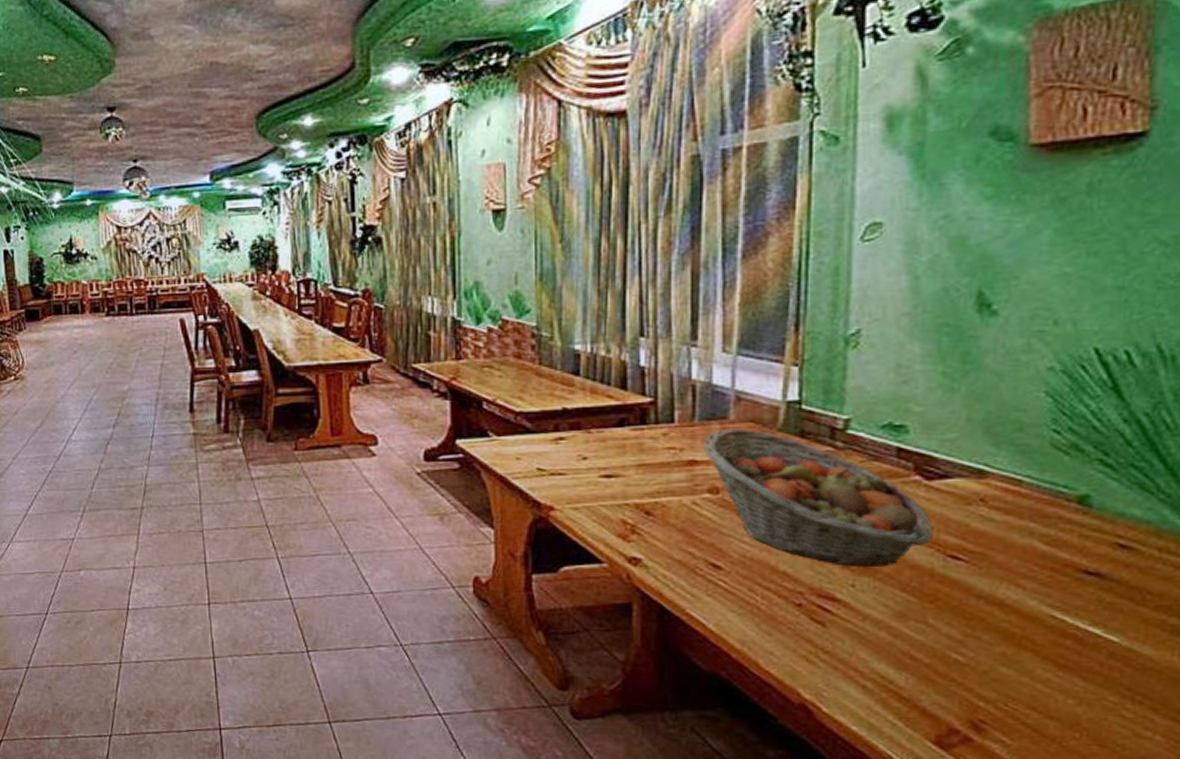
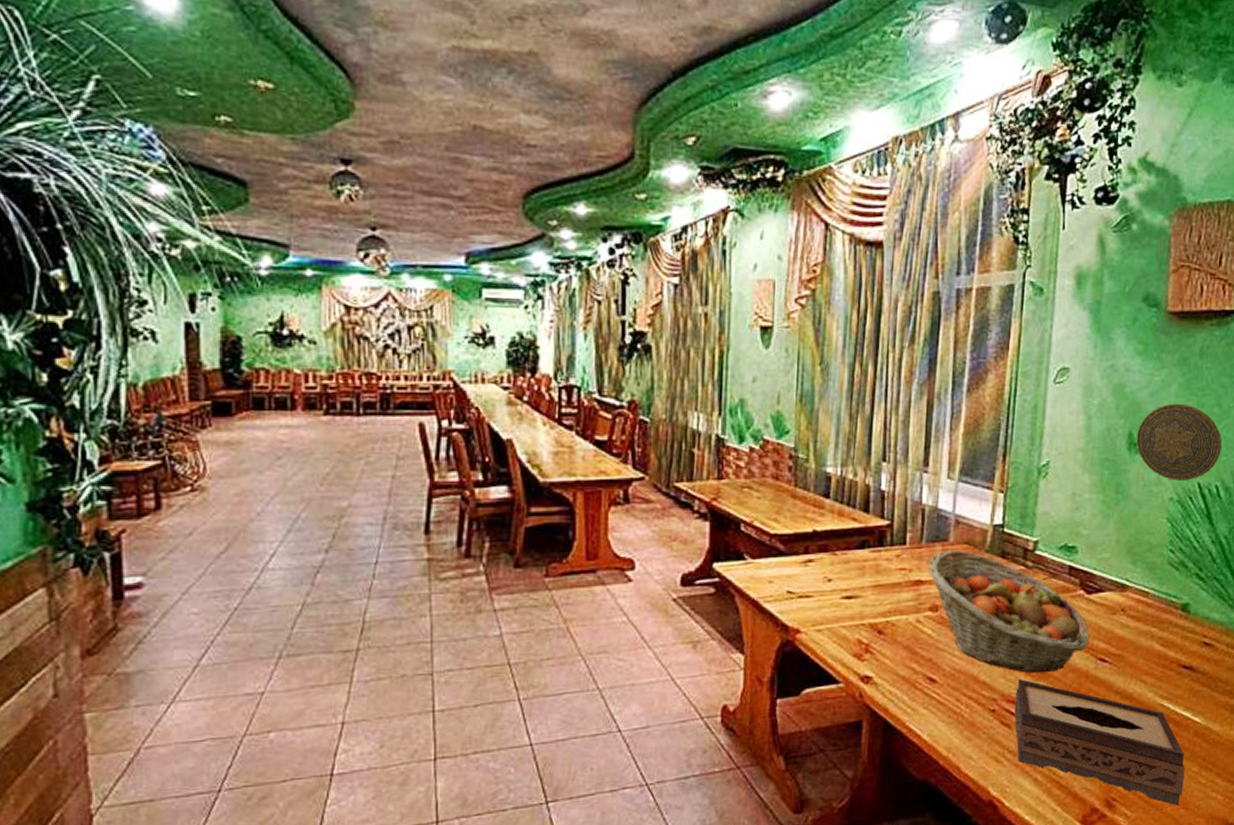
tissue box: none [829,573,1096,740] -> present [1014,679,1185,806]
decorative plate: none [990,253,1133,346] -> present [1136,403,1222,480]

